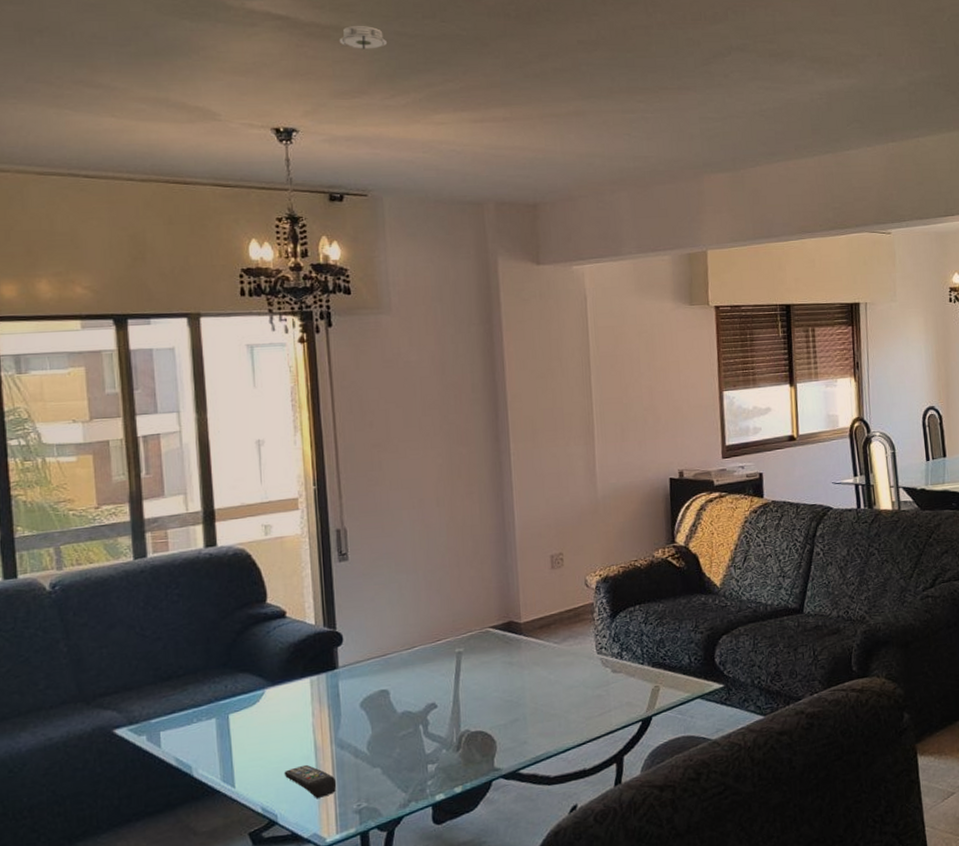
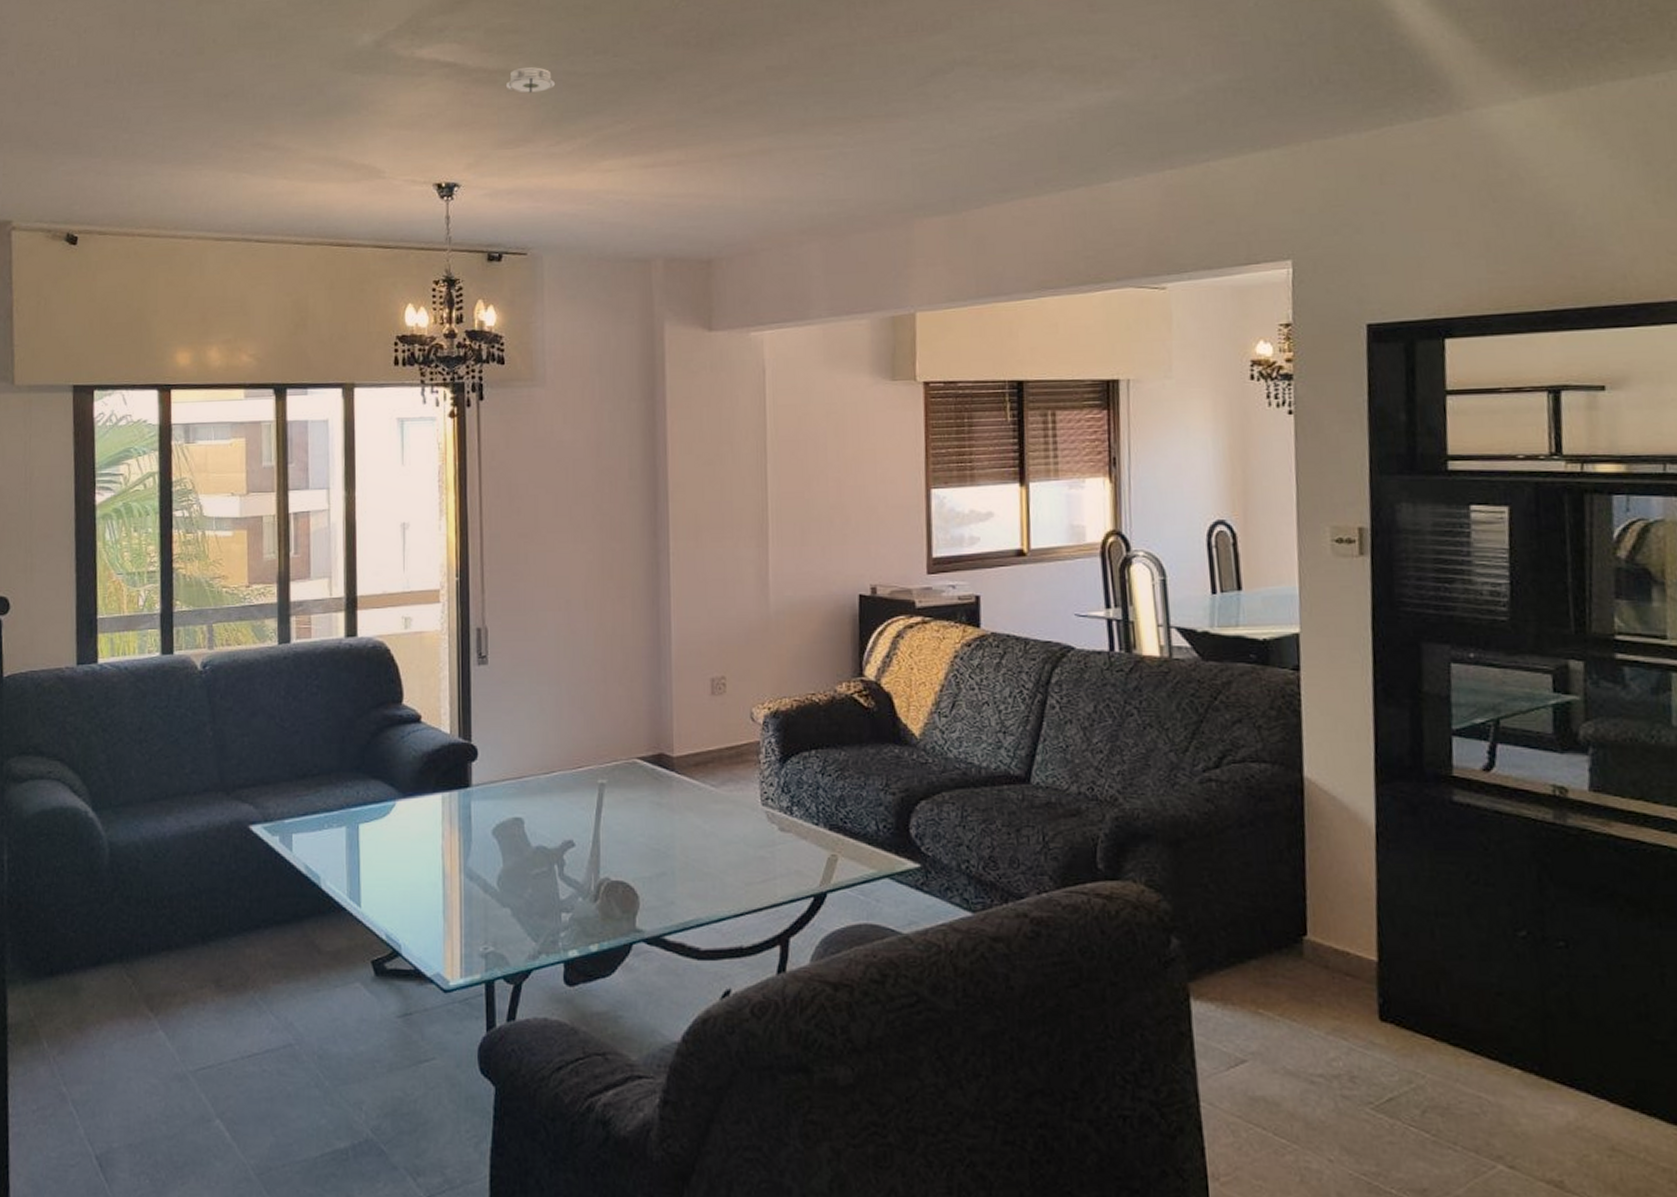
remote control: present [284,764,337,798] -> none [410,892,464,933]

